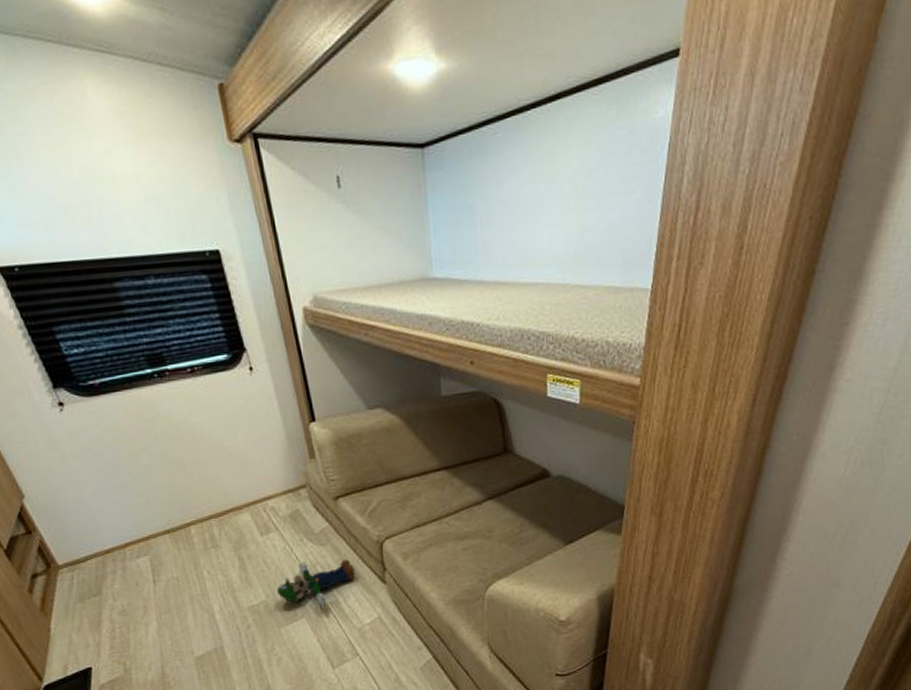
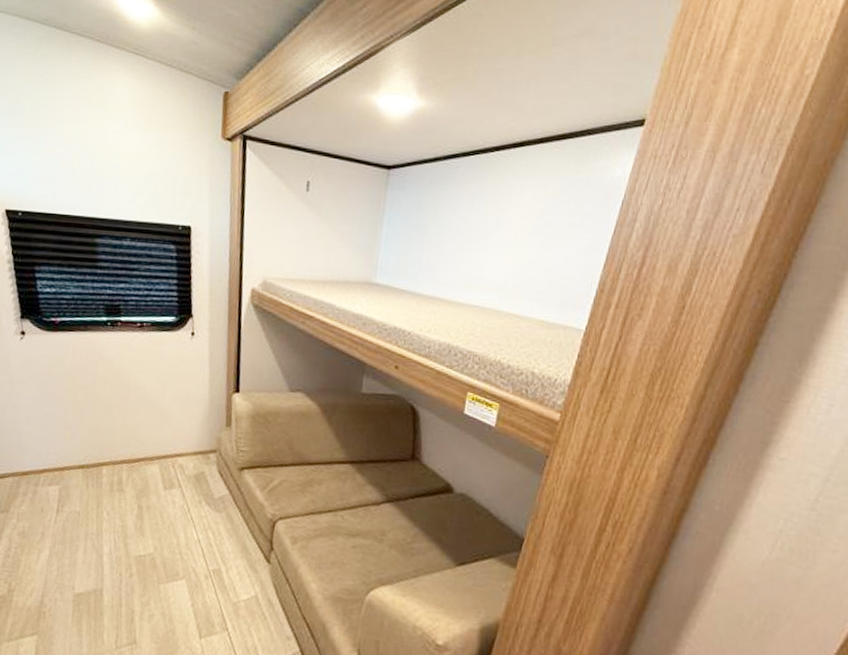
plush toy: present [277,559,355,609] -> none [166,523,244,575]

